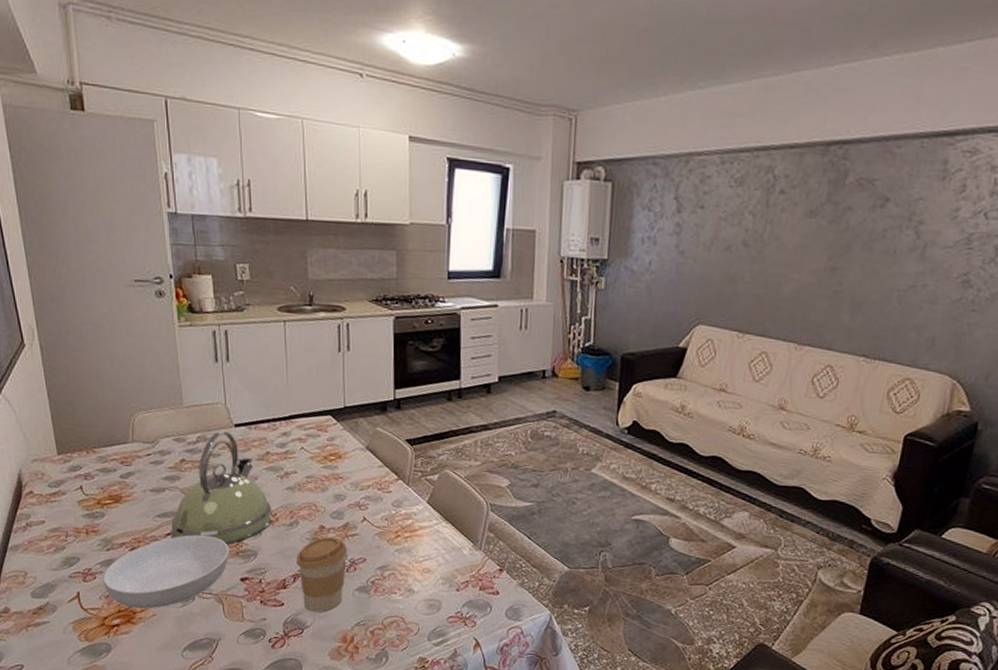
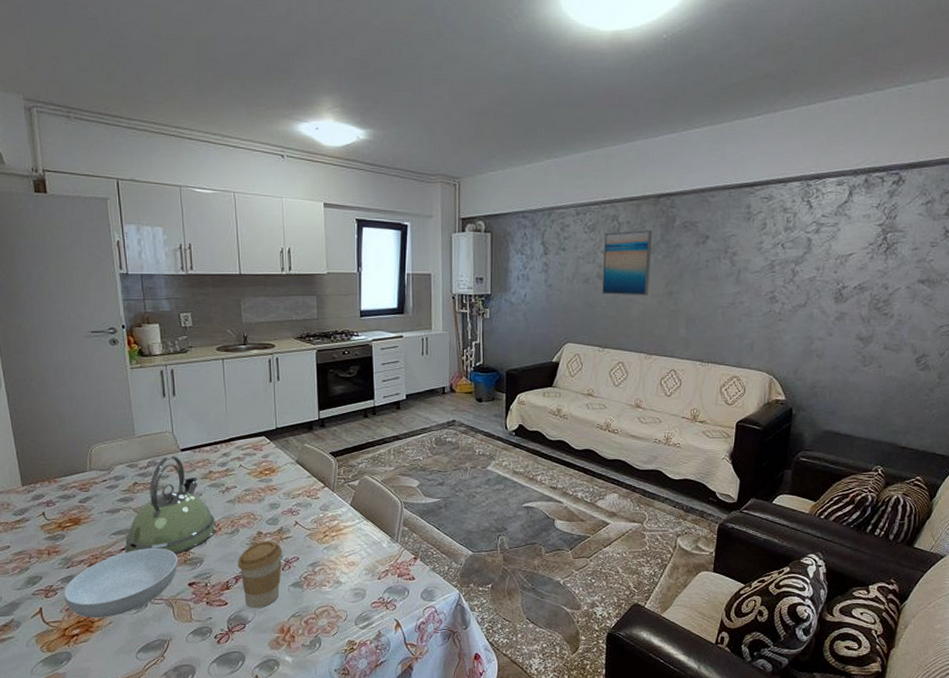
wall art: none [747,186,816,271] -> present [602,229,652,296]

